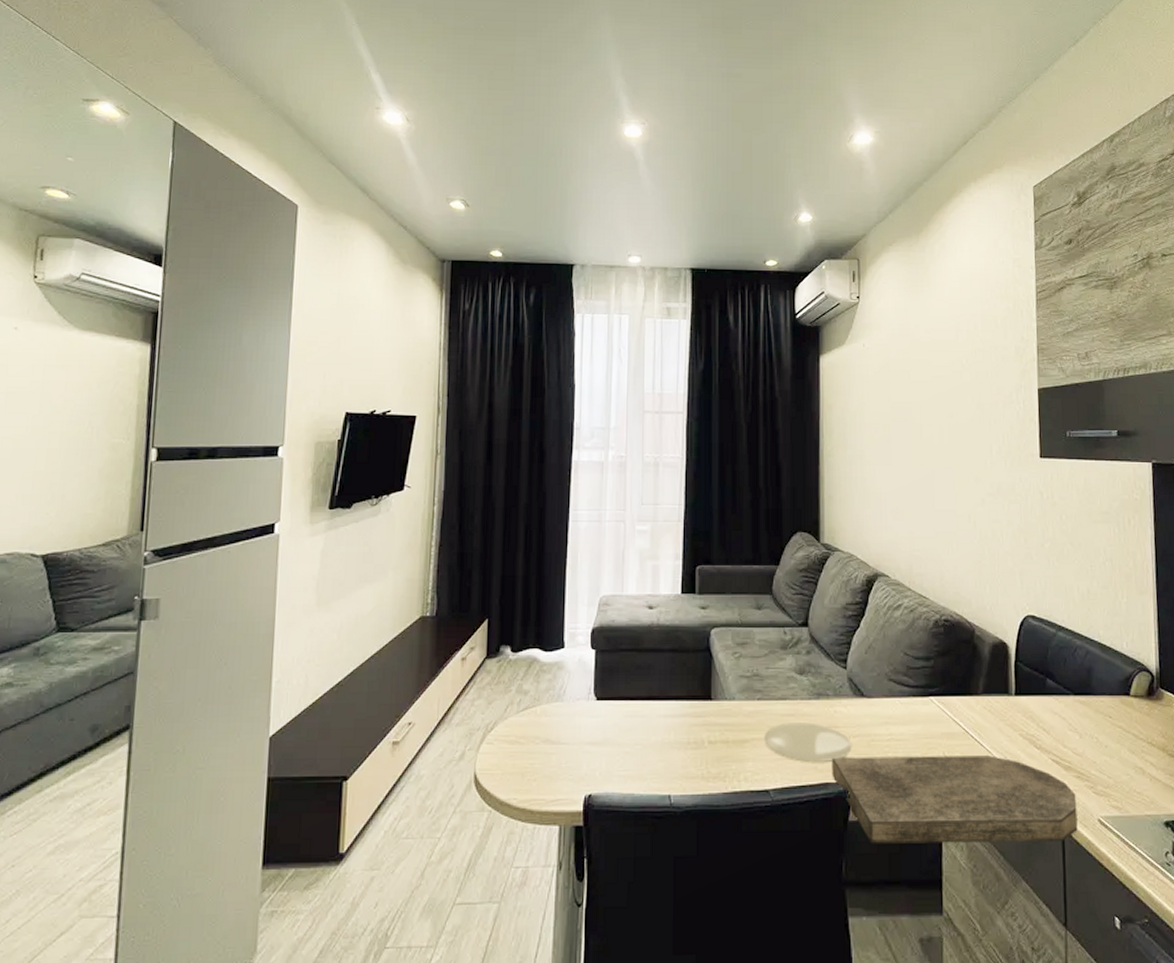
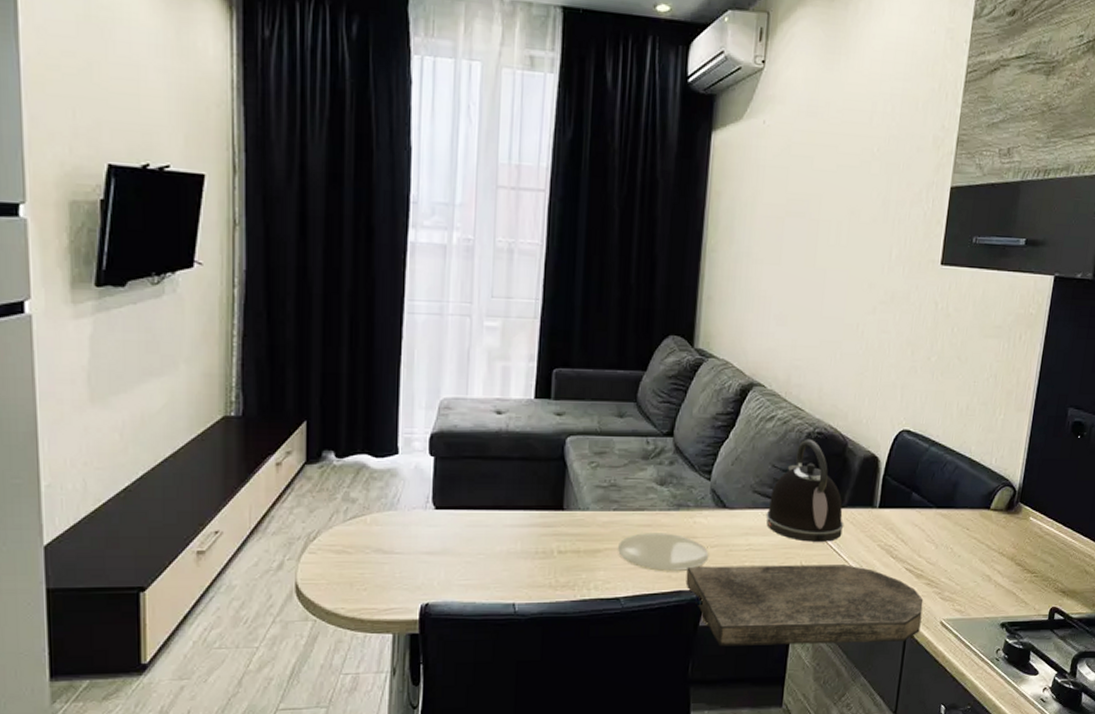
kettle: none [903,626,983,731] -> present [766,438,844,542]

